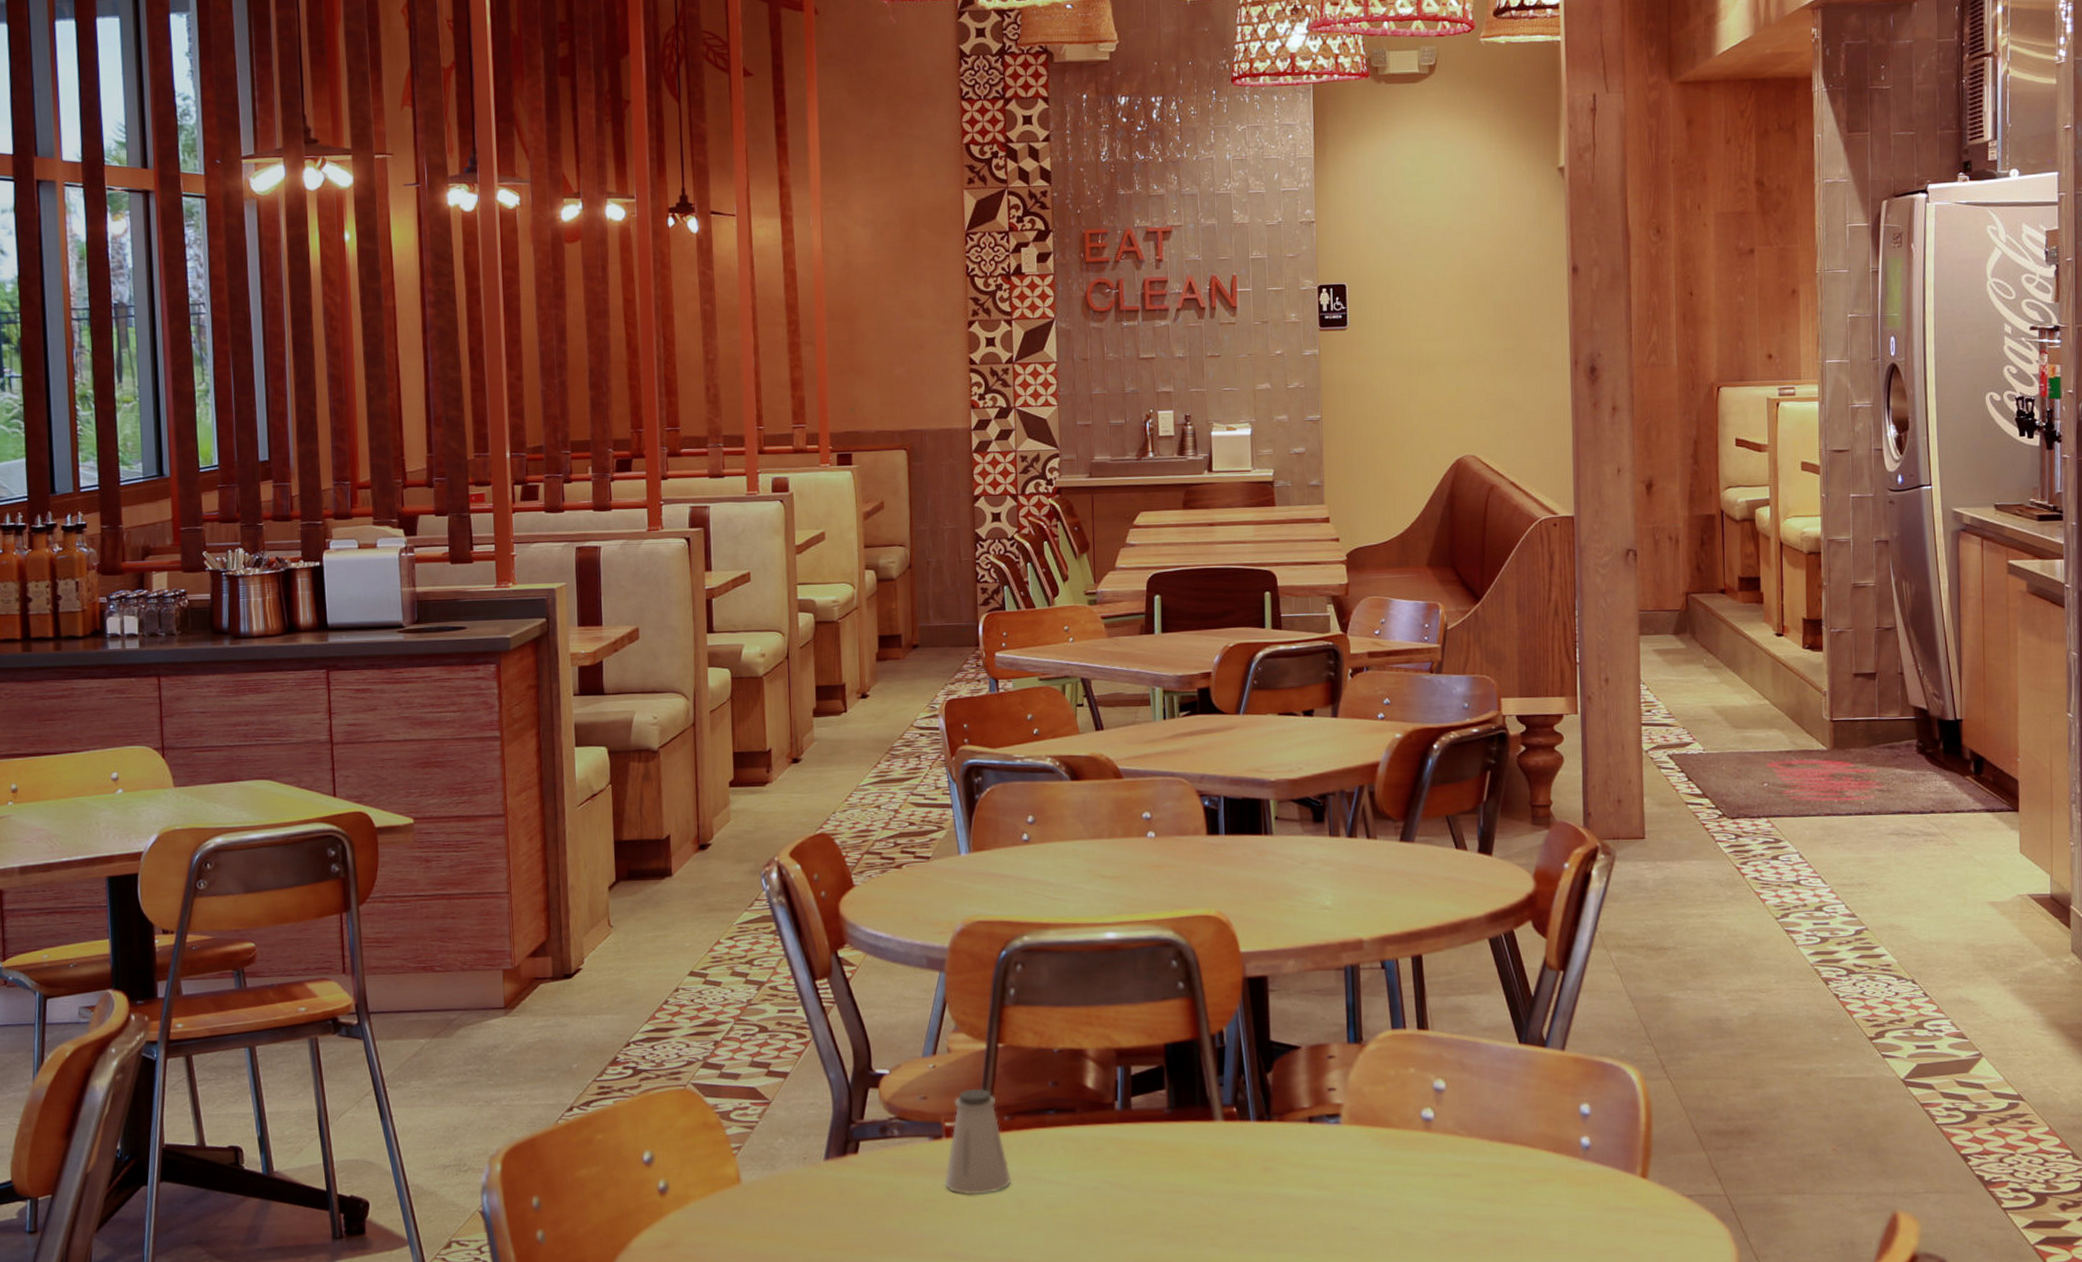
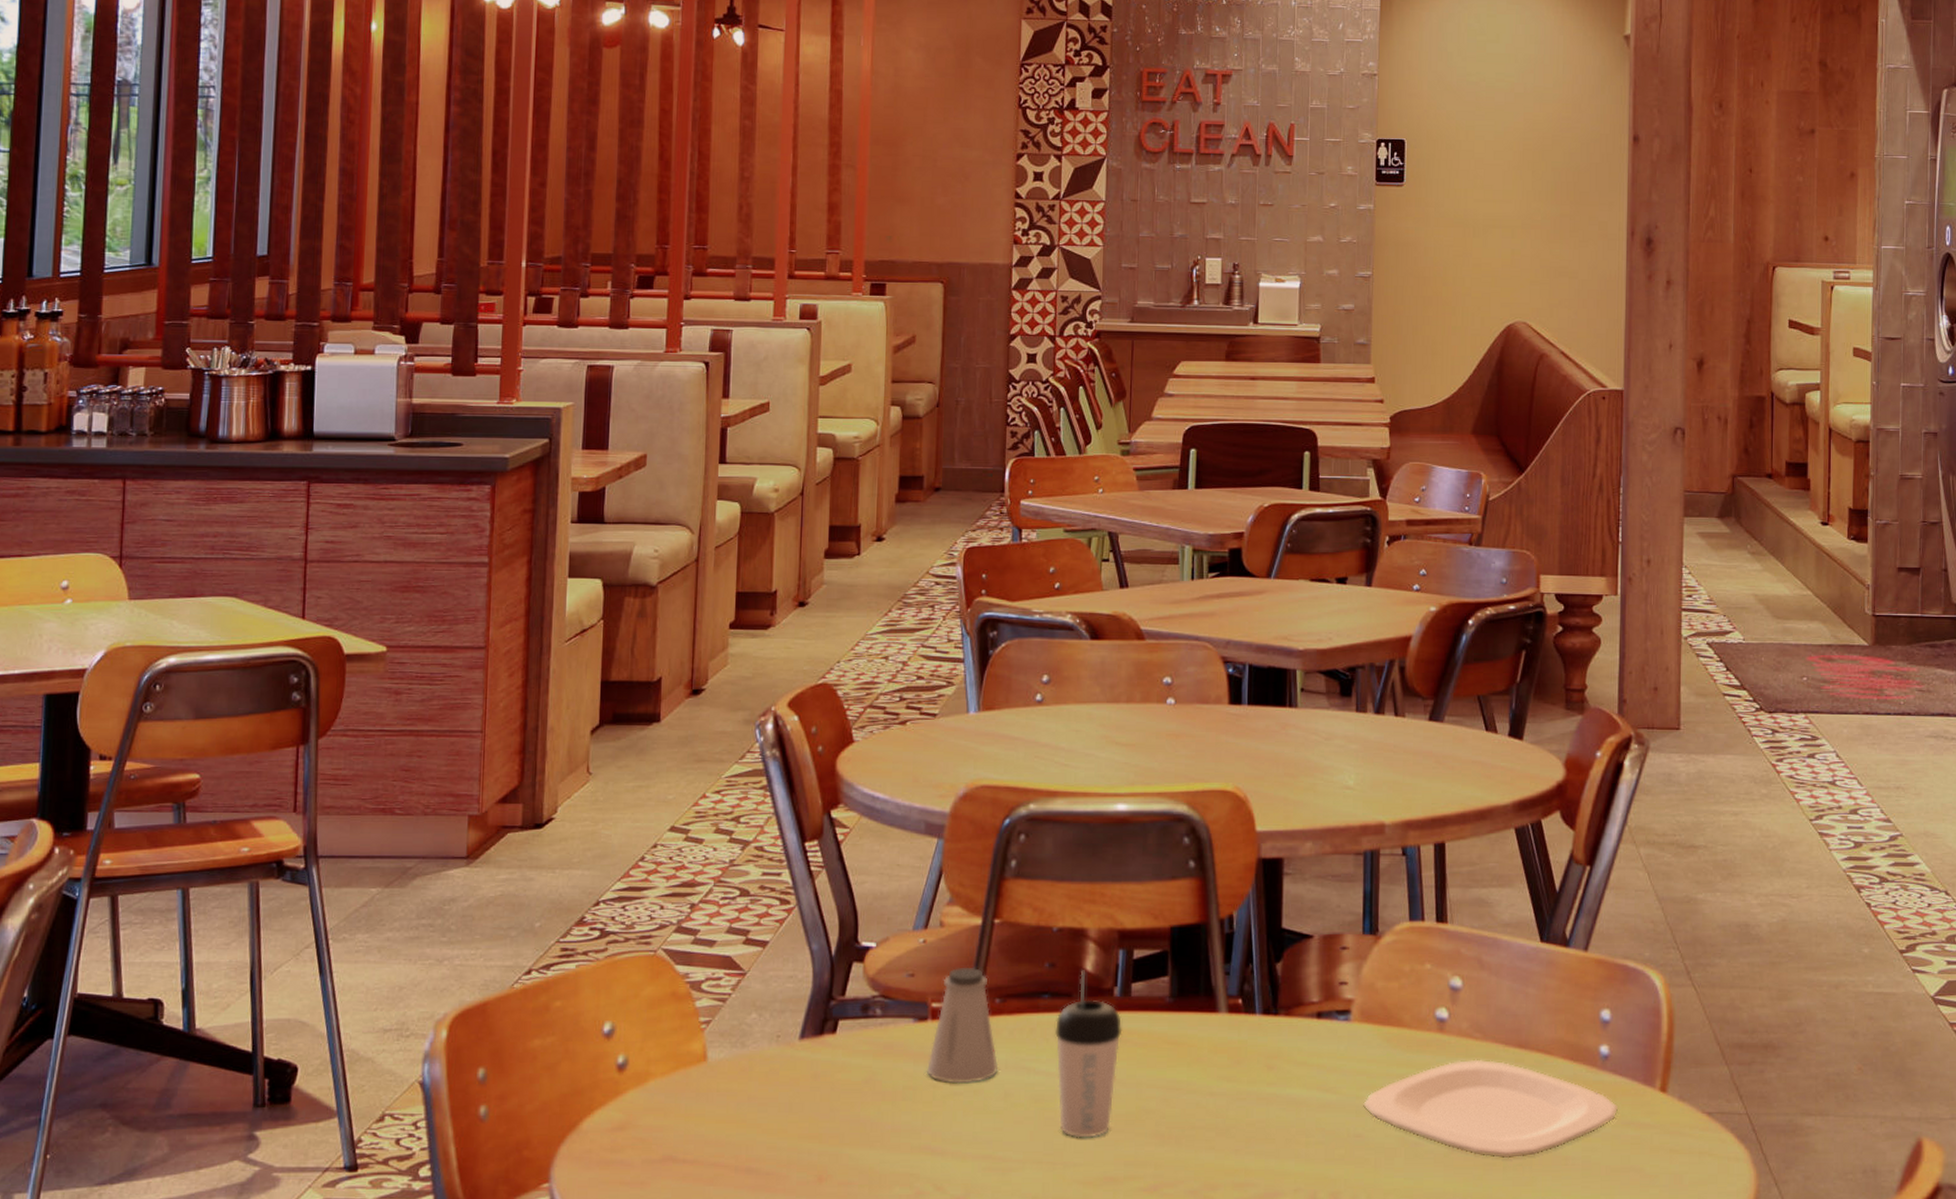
beverage cup: none [1062,1087,1125,1240] -> present [1055,970,1123,1138]
plate: none [1357,1154,1602,1245] -> present [1363,1059,1619,1159]

